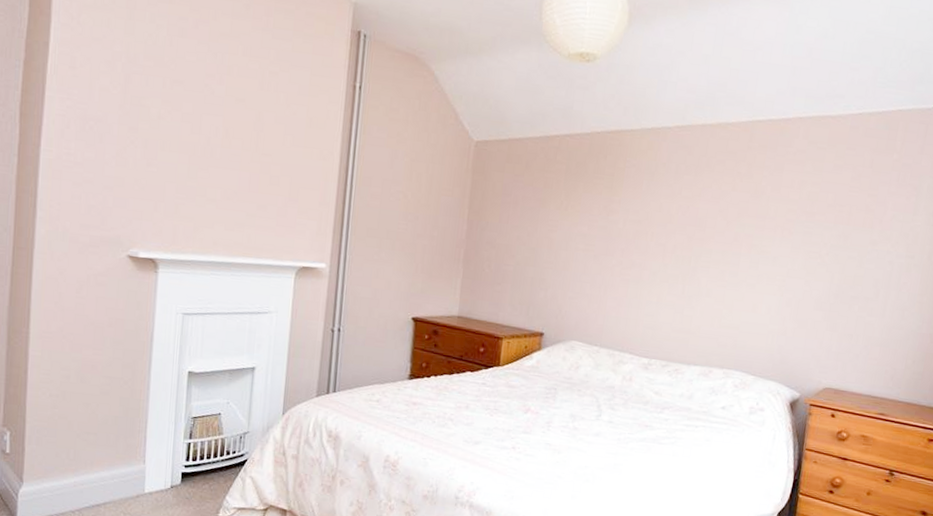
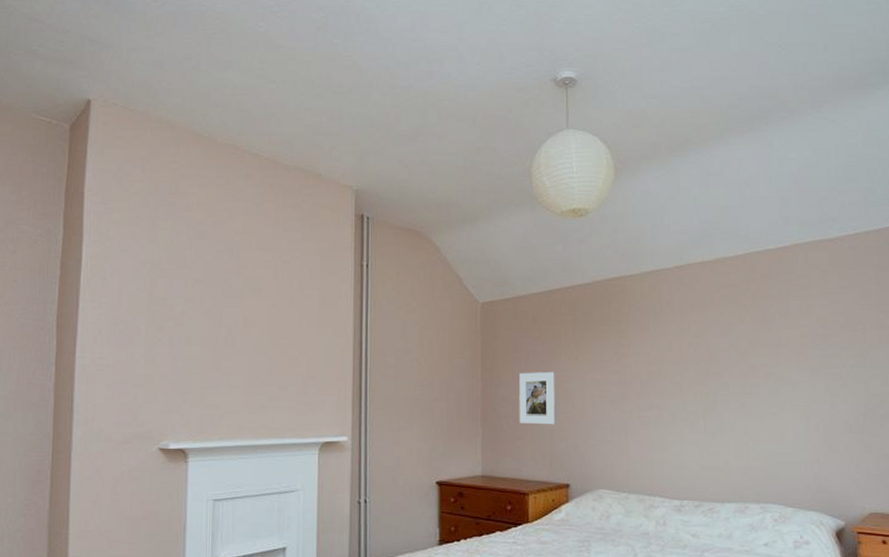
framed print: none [501,218,542,274] -> present [519,372,555,425]

